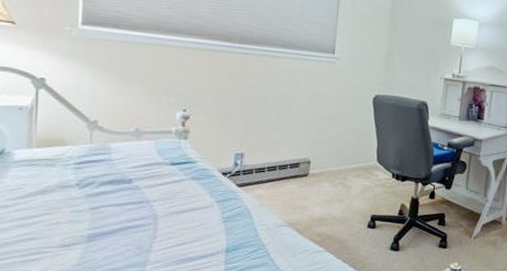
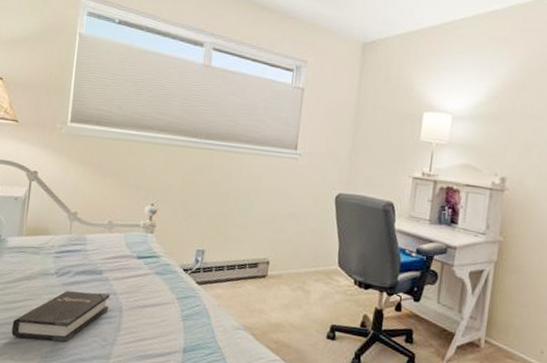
hardback book: none [28,201,143,254] -> present [11,290,111,342]

